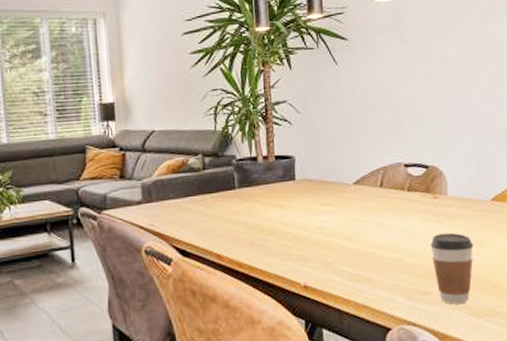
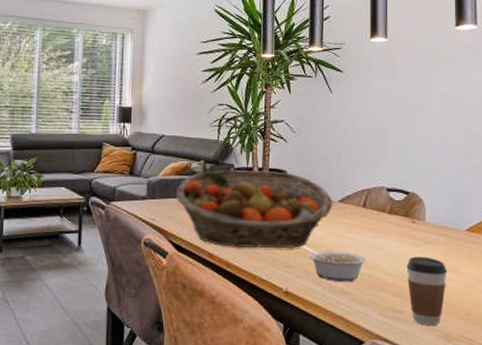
fruit basket: none [174,157,348,246] -> present [175,169,333,249]
legume: none [319,236,389,270] -> present [303,247,367,281]

